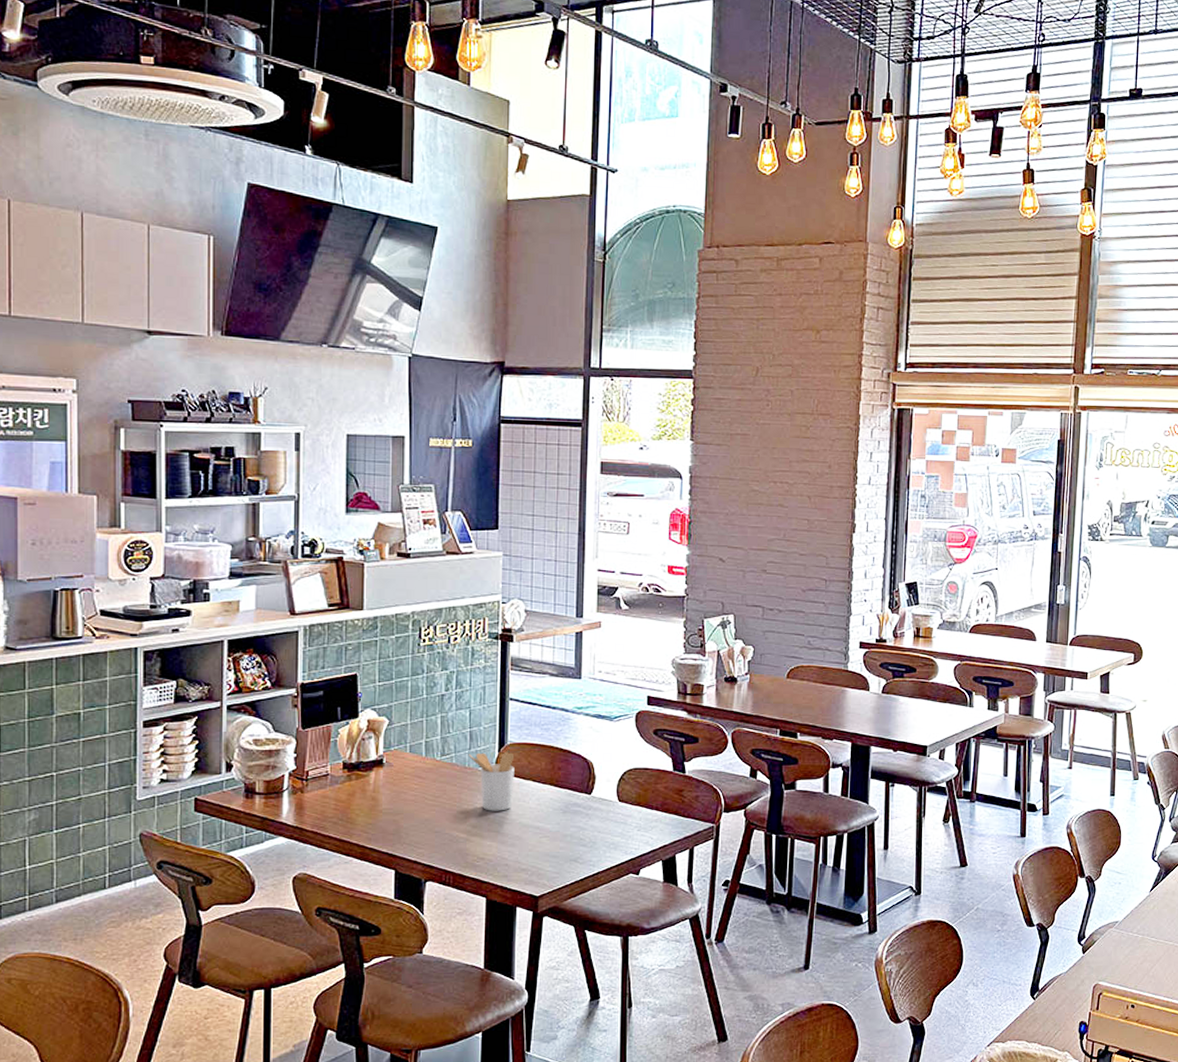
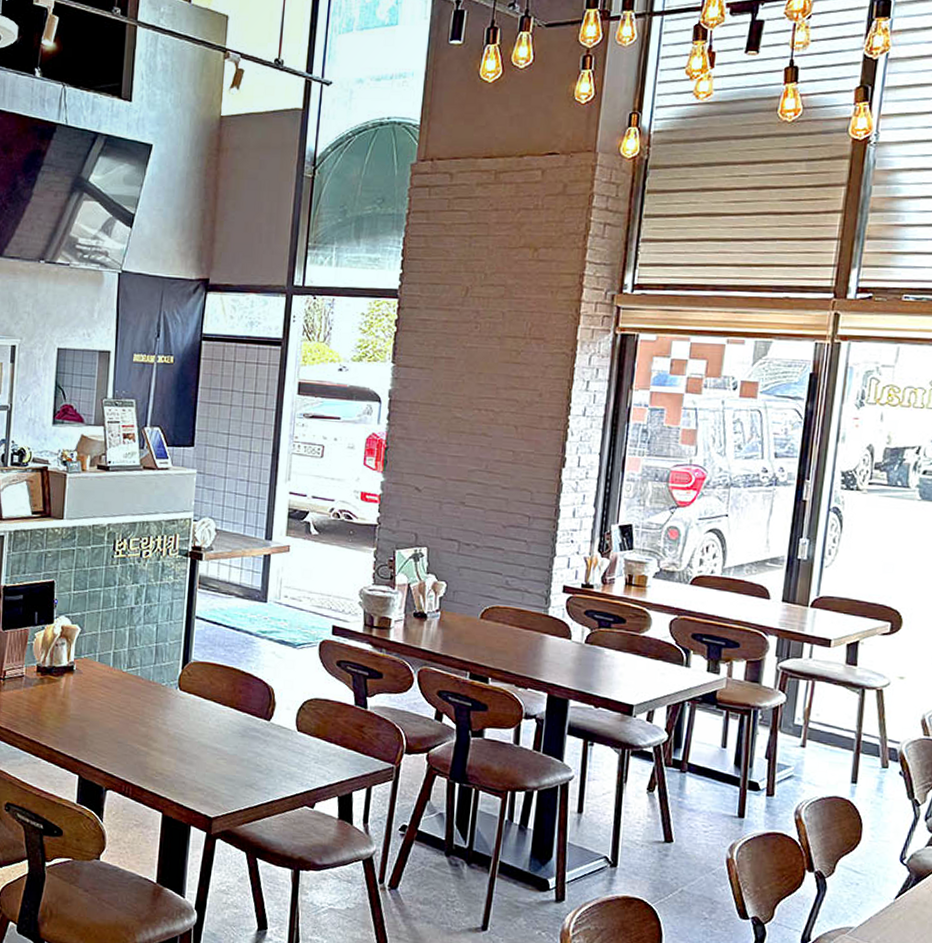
utensil holder: present [468,752,515,811] -> none [153,668,197,729]

